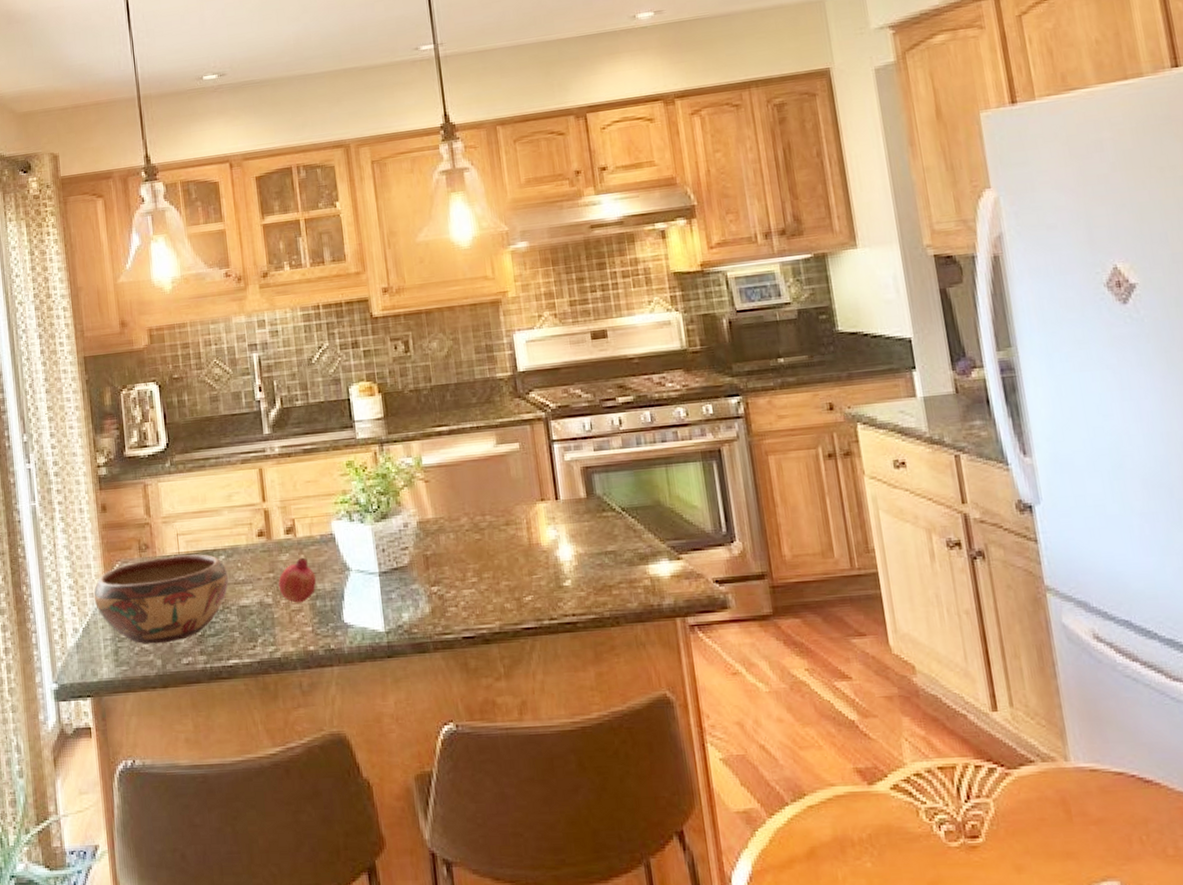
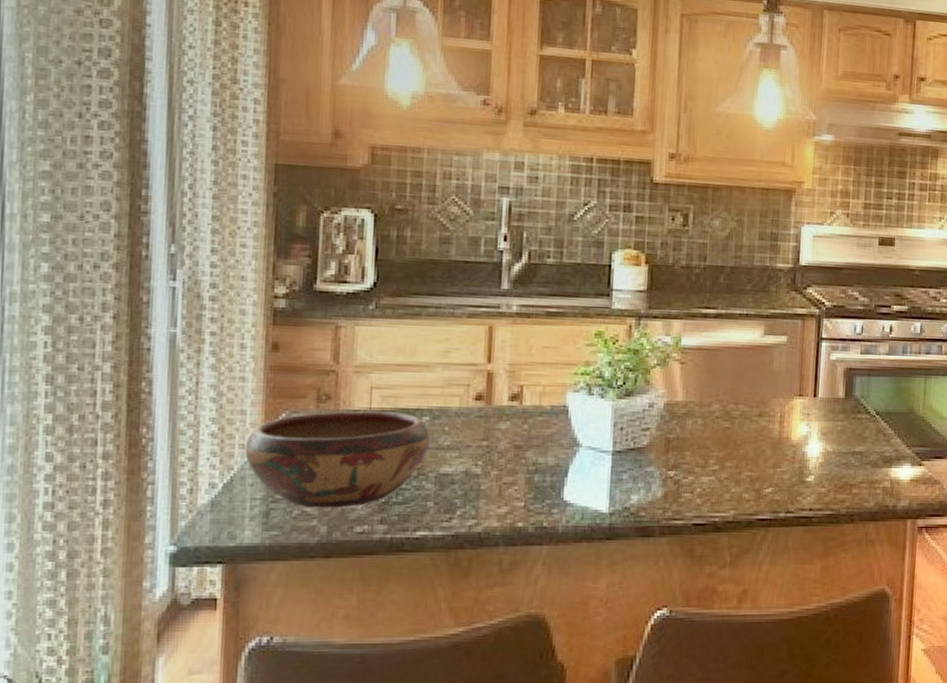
fruit: present [278,557,317,603] -> none [491,427,539,476]

